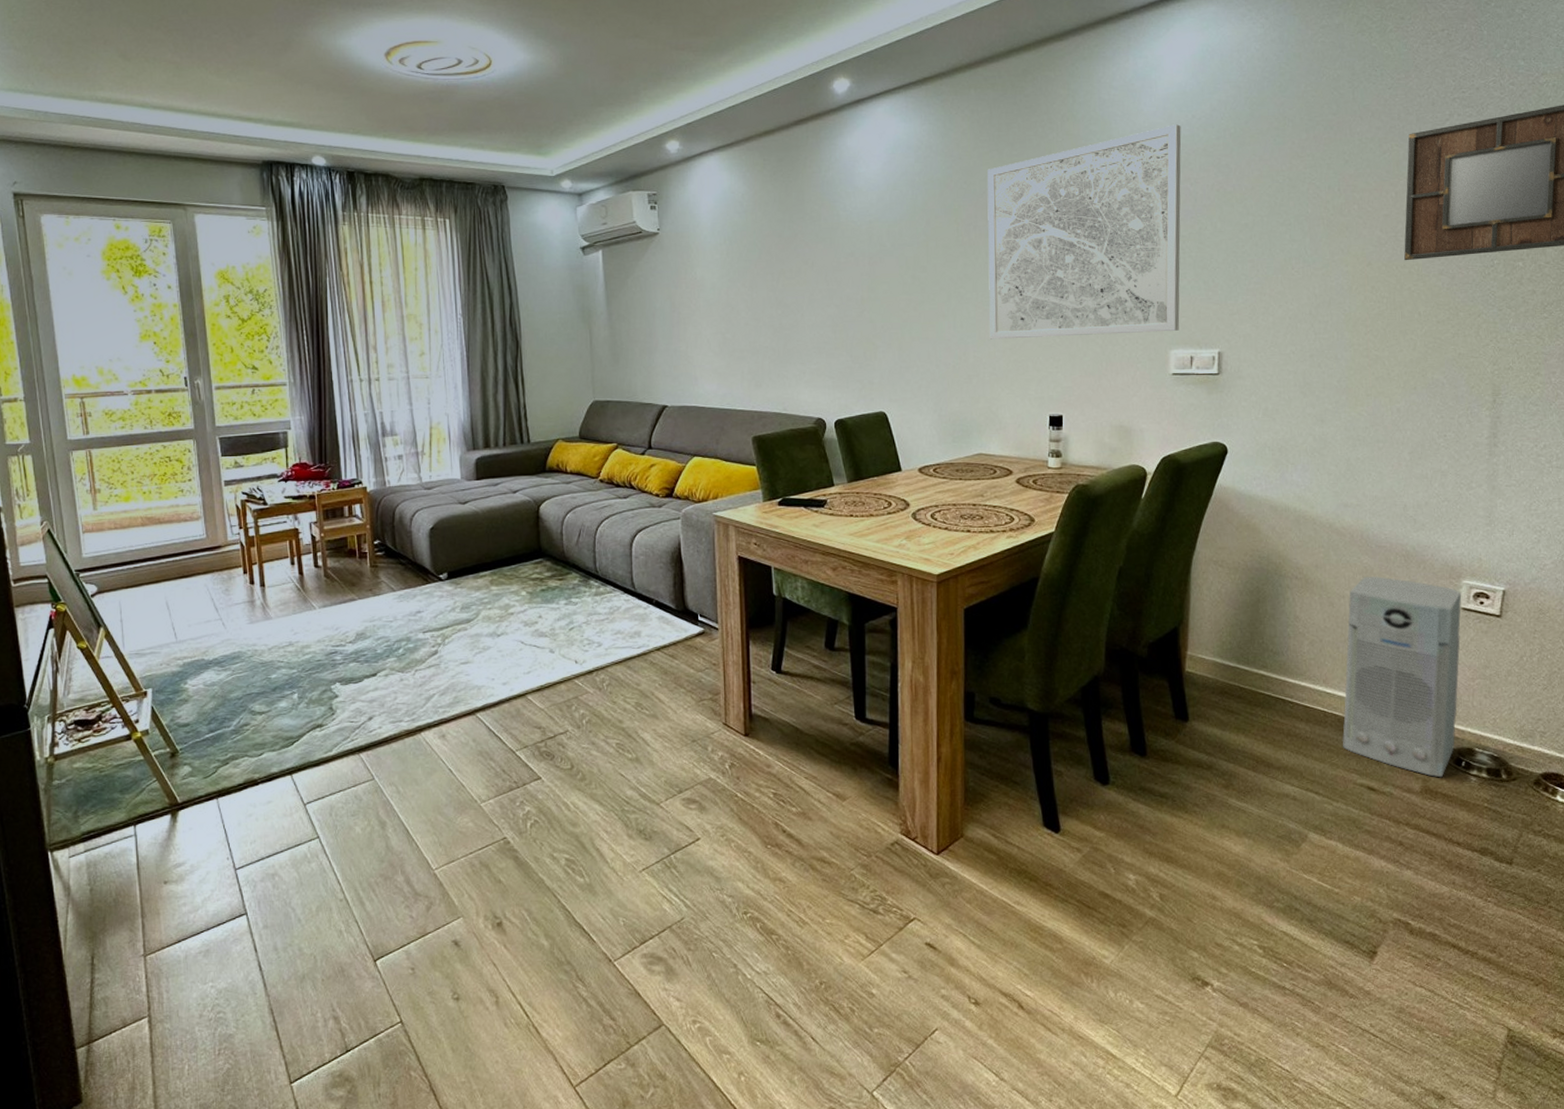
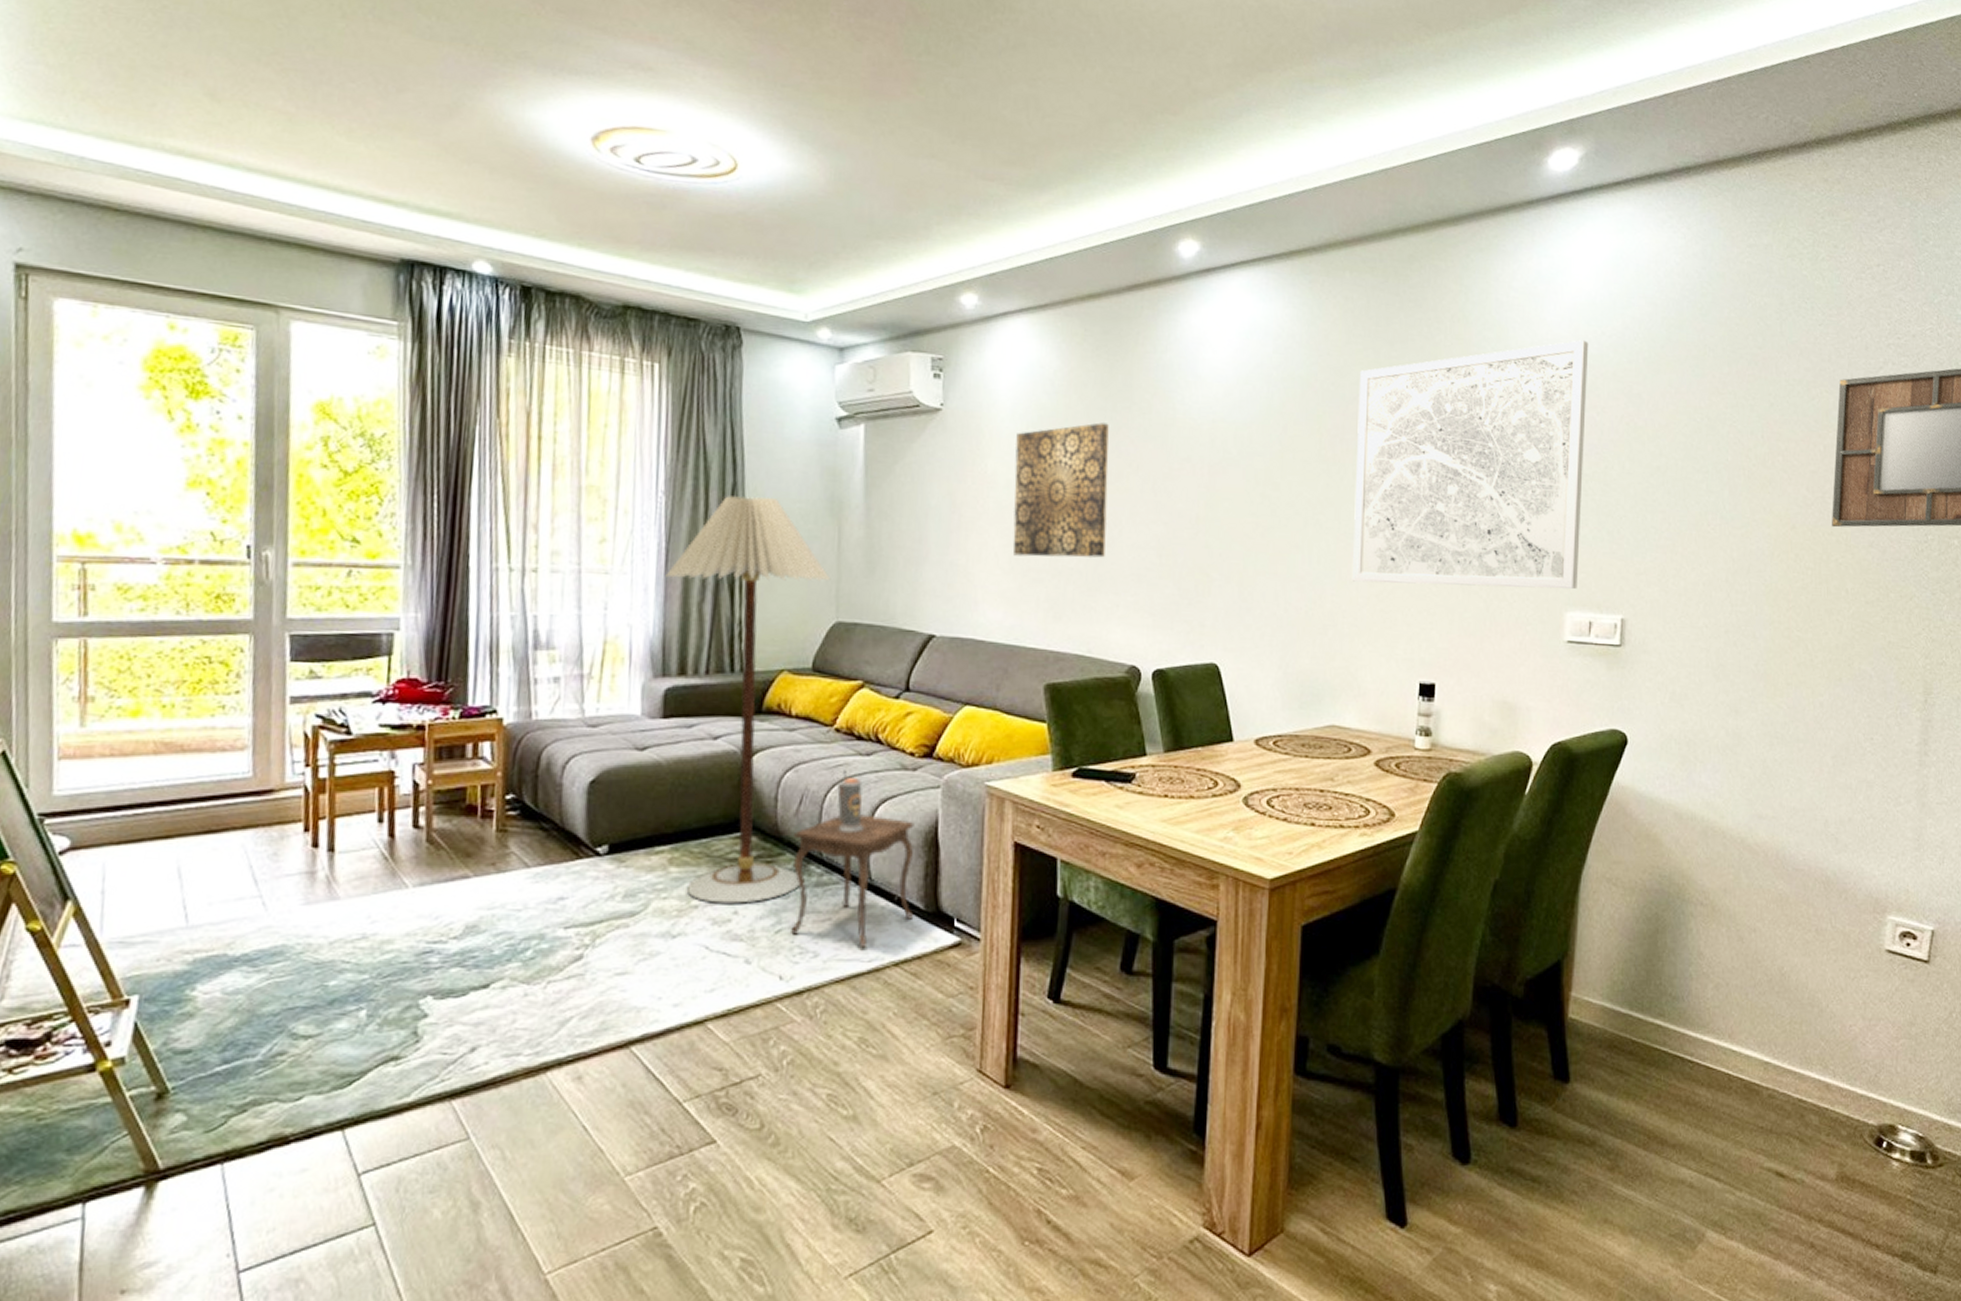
floor lamp: none [468,313,587,611] -> present [665,496,831,904]
side table: none [577,510,668,639] -> present [791,770,914,949]
wall art: none [717,232,792,341] -> present [1012,422,1109,558]
air purifier: present [1342,576,1462,778] -> none [1749,906,1887,1162]

